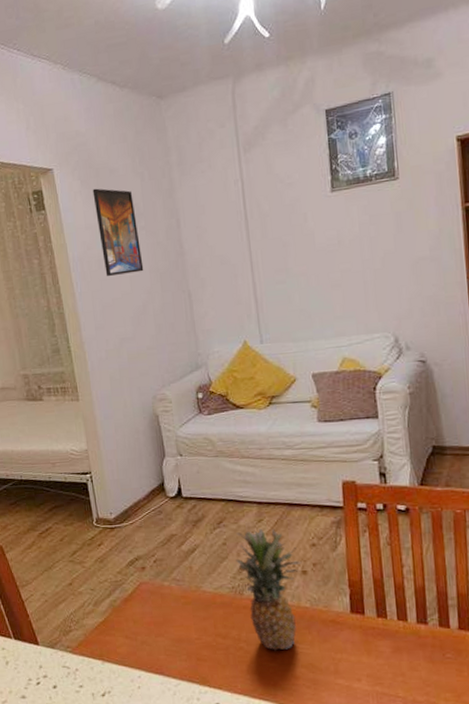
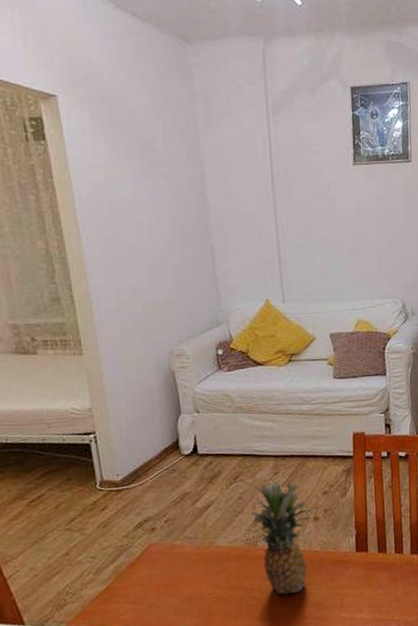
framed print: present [92,188,144,277] -> none [105,125,163,223]

